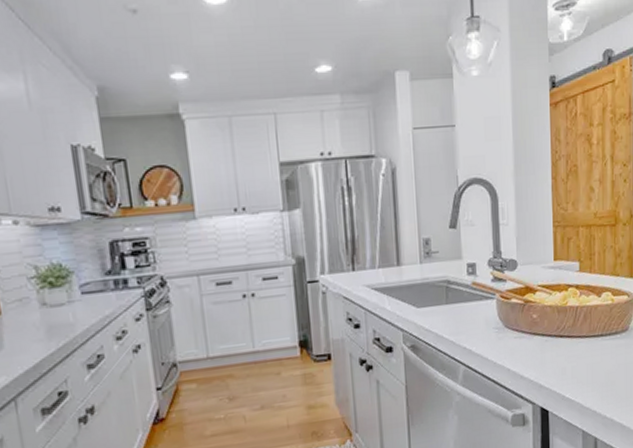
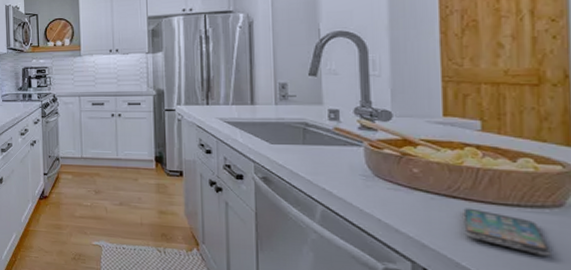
smartphone: none [567,344,620,376] -> present [463,208,551,256]

